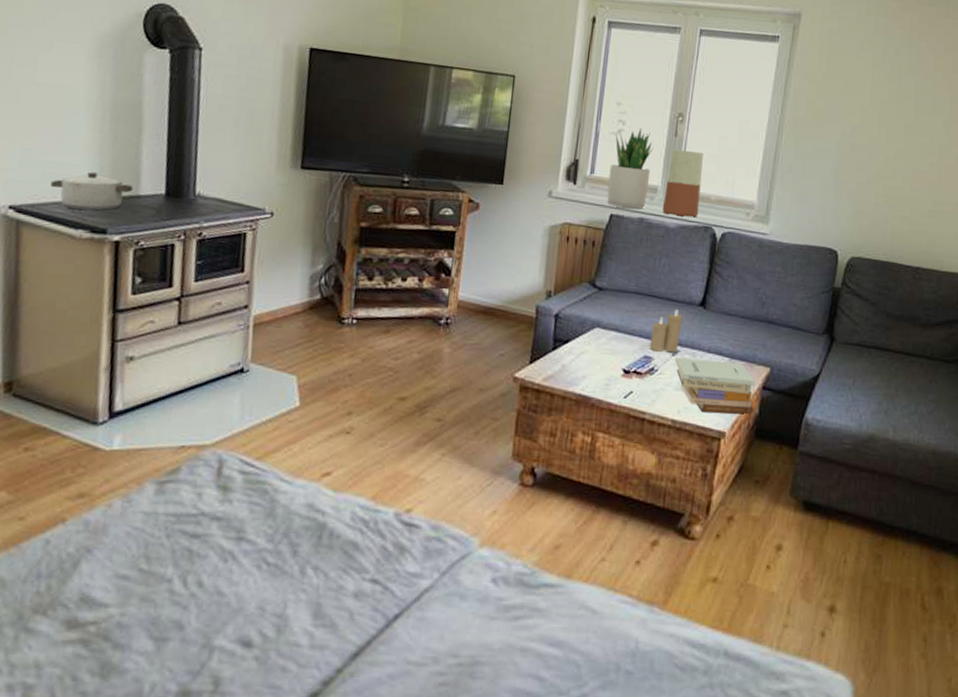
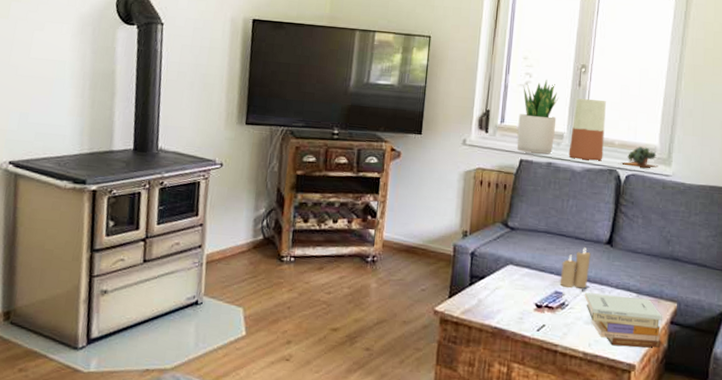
cooking pot: present [50,171,133,211] -> none [42,131,108,164]
succulent plant: none [714,202,756,226] -> present [618,146,659,169]

